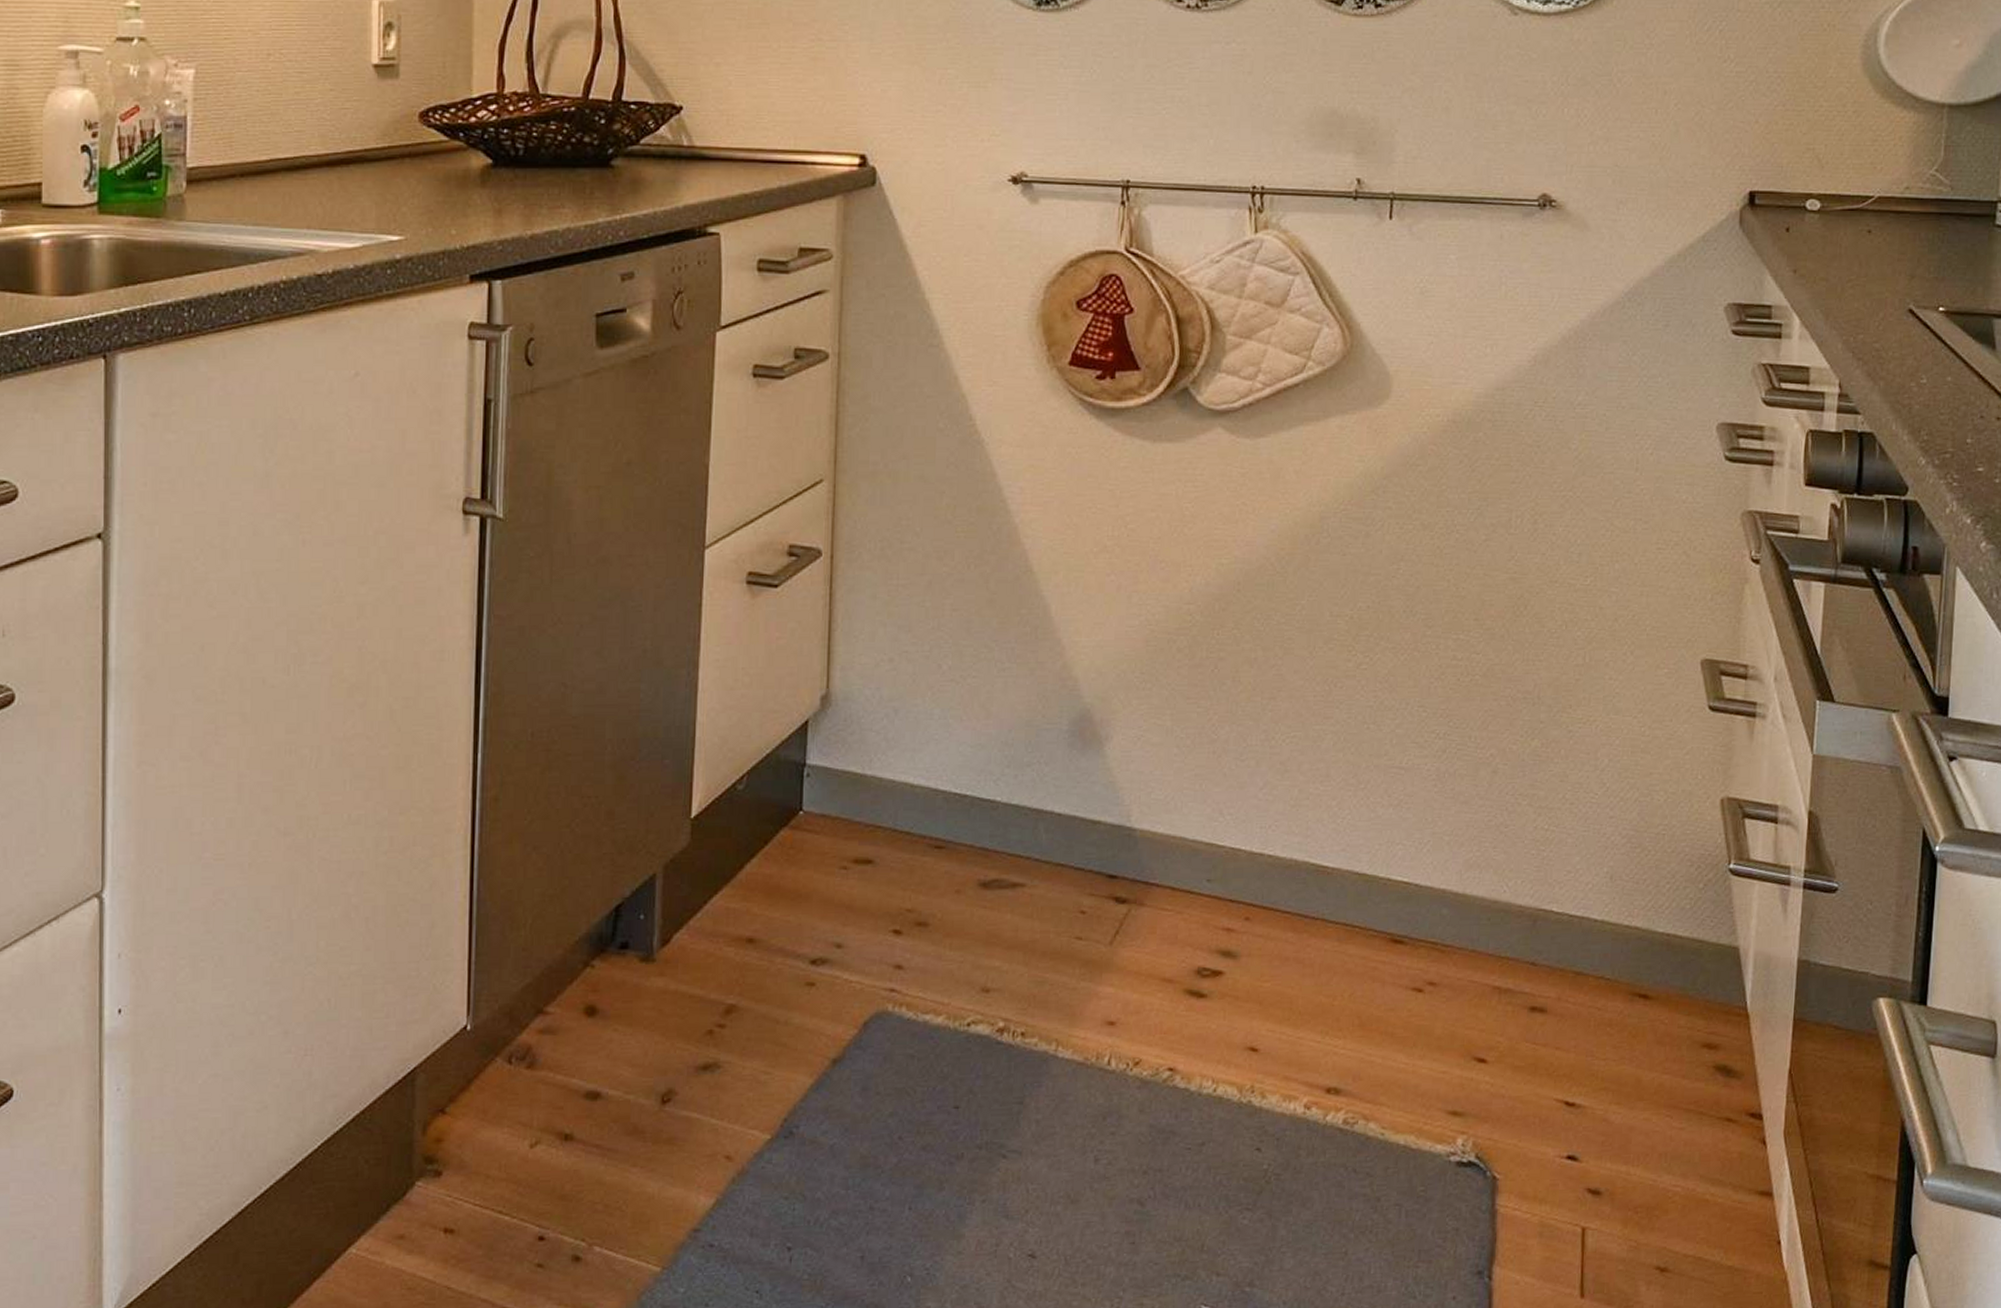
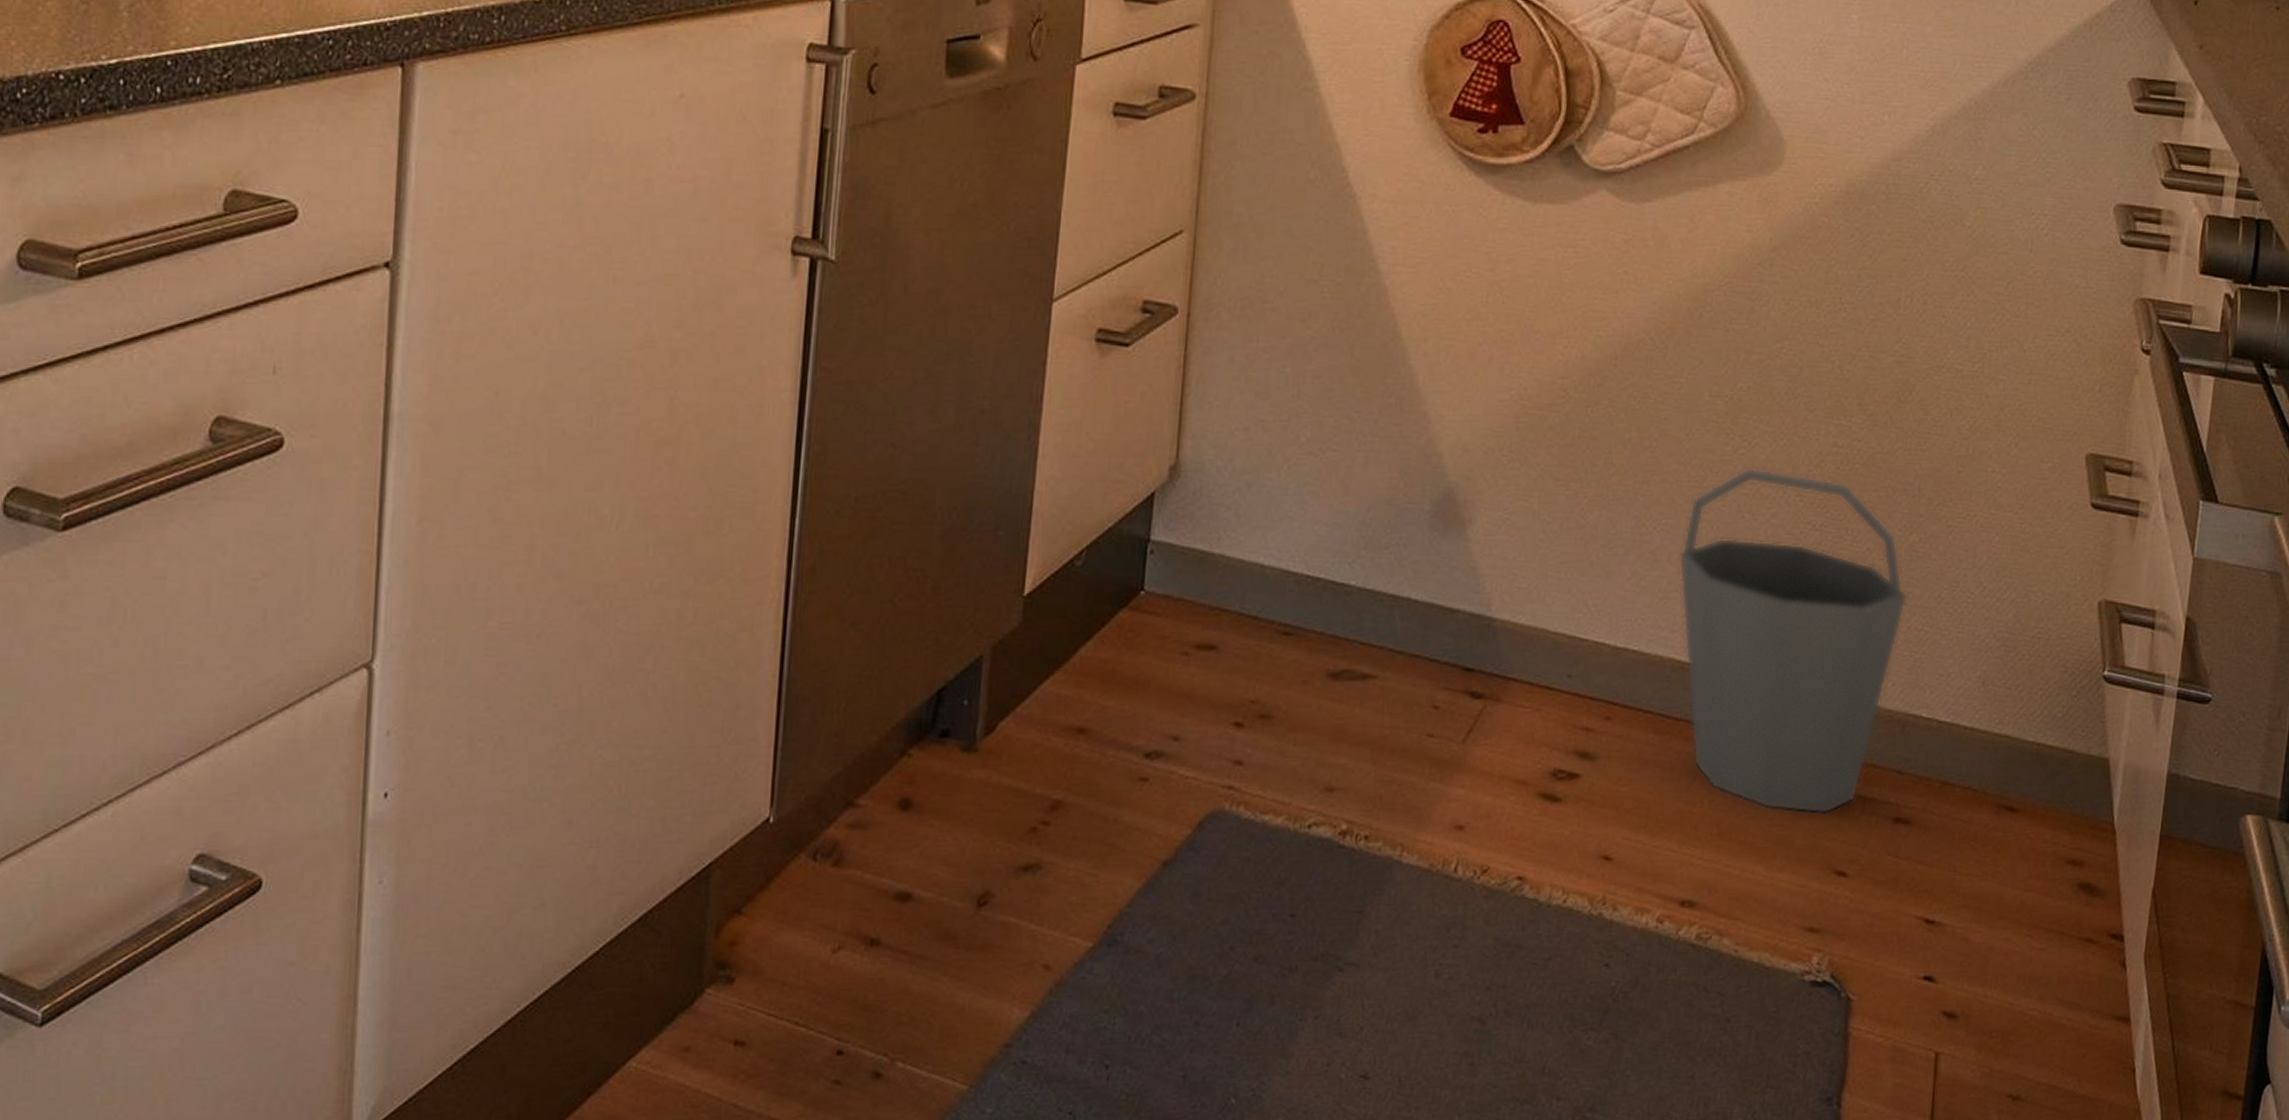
bucket: none [1308,681,1533,1006] -> present [1678,467,1908,815]

